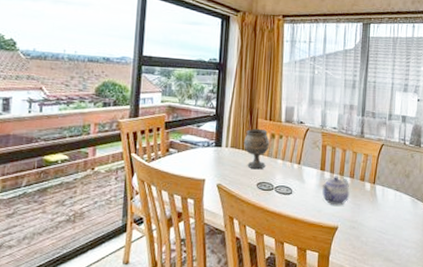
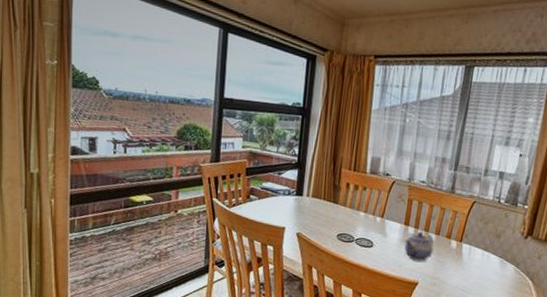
goblet: present [244,128,270,170] -> none [325,178,353,221]

